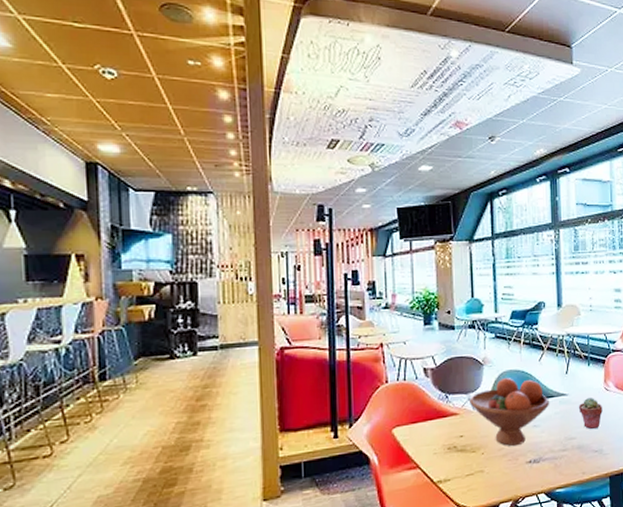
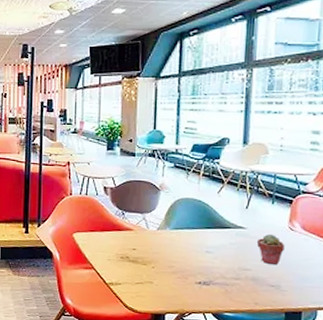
fruit bowl: present [470,378,550,446] -> none [144,205,226,266]

